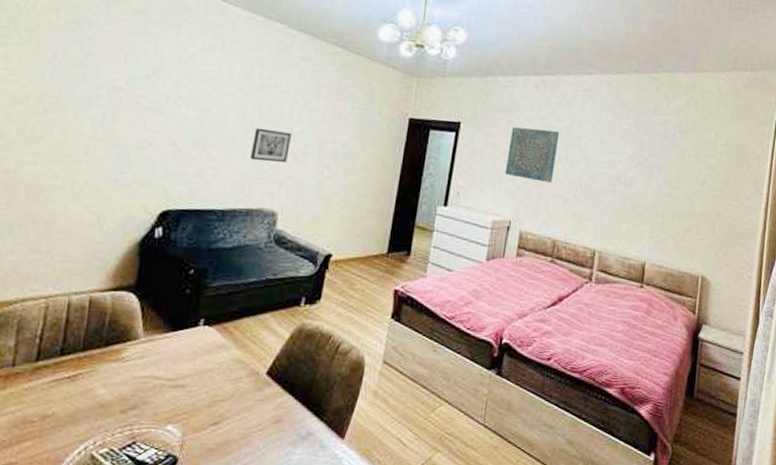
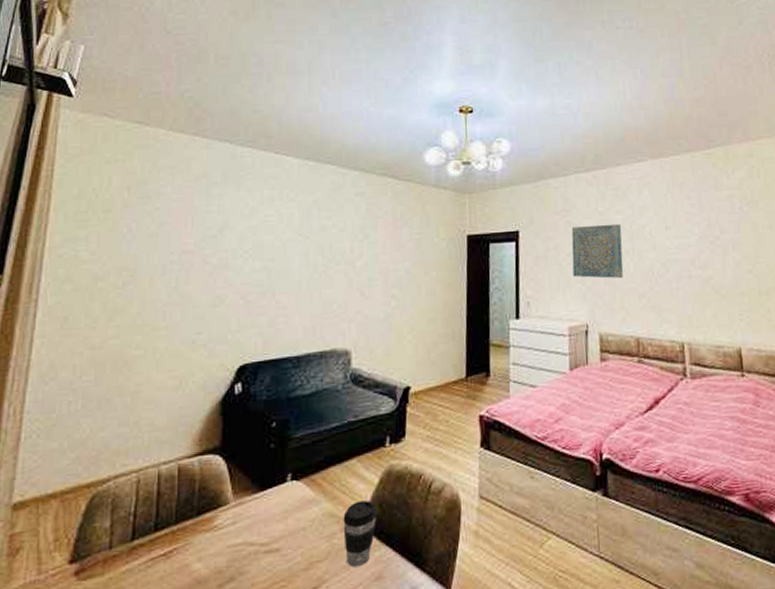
coffee cup: none [249,352,285,410] -> present [343,500,378,568]
wall art: present [250,127,291,162] -> none [317,268,355,302]

